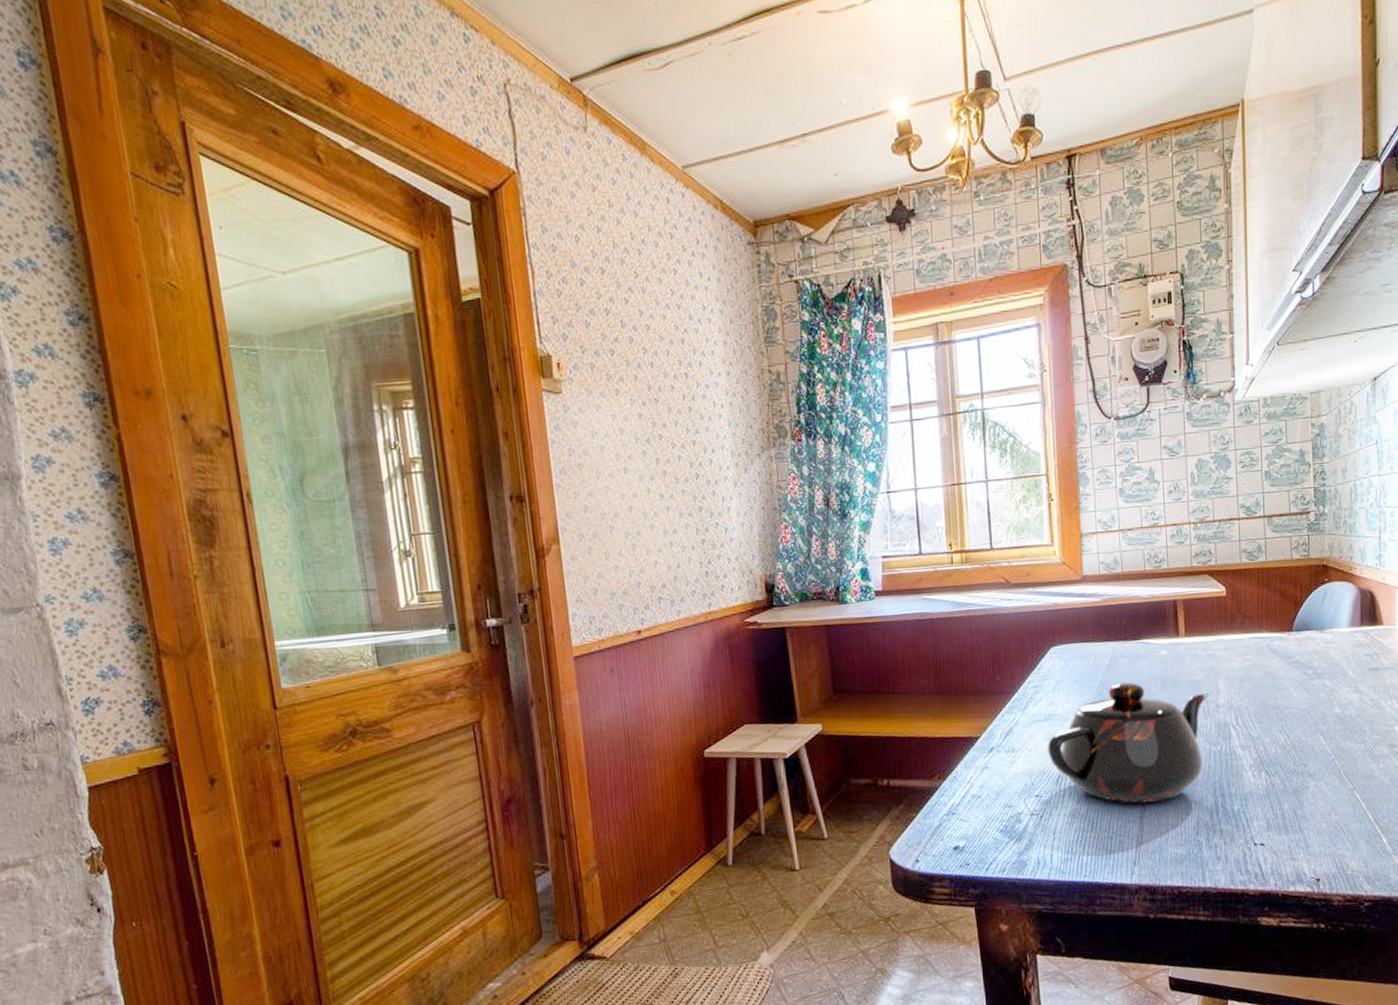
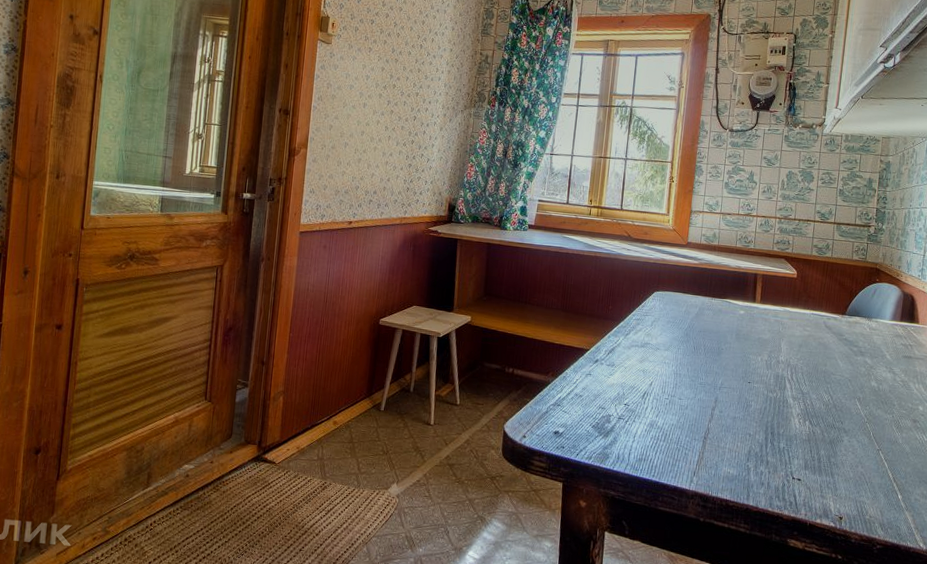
teapot: present [1048,682,1209,803] -> none [639,329,773,428]

